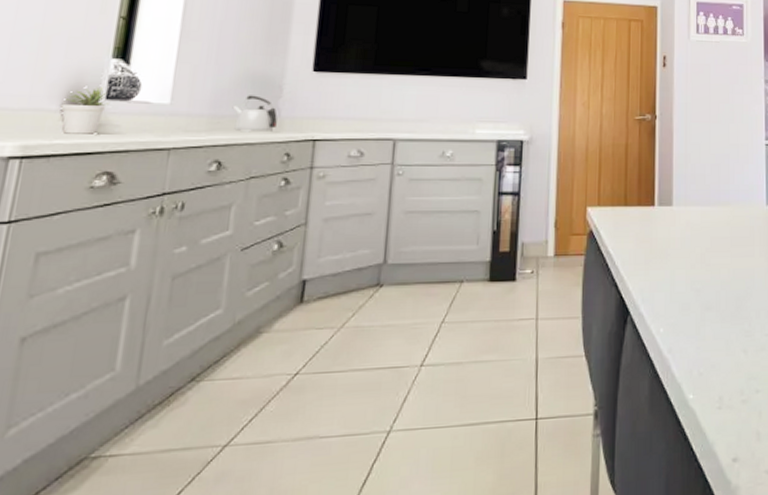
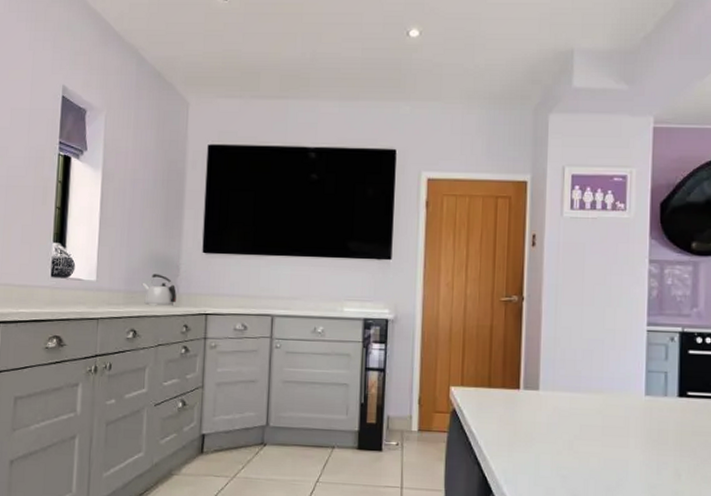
potted plant: present [60,86,111,134] -> none [21,266,55,305]

